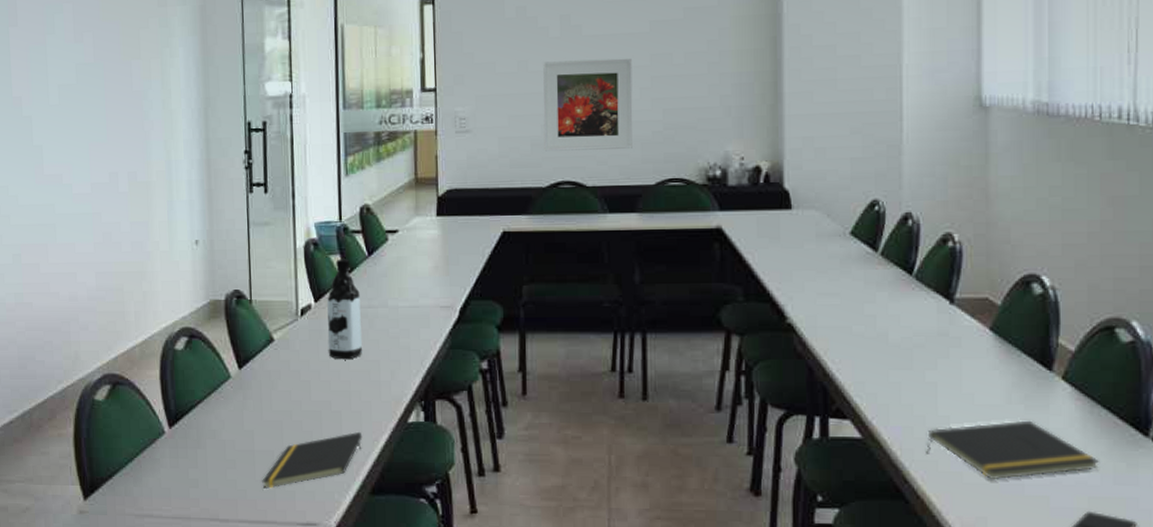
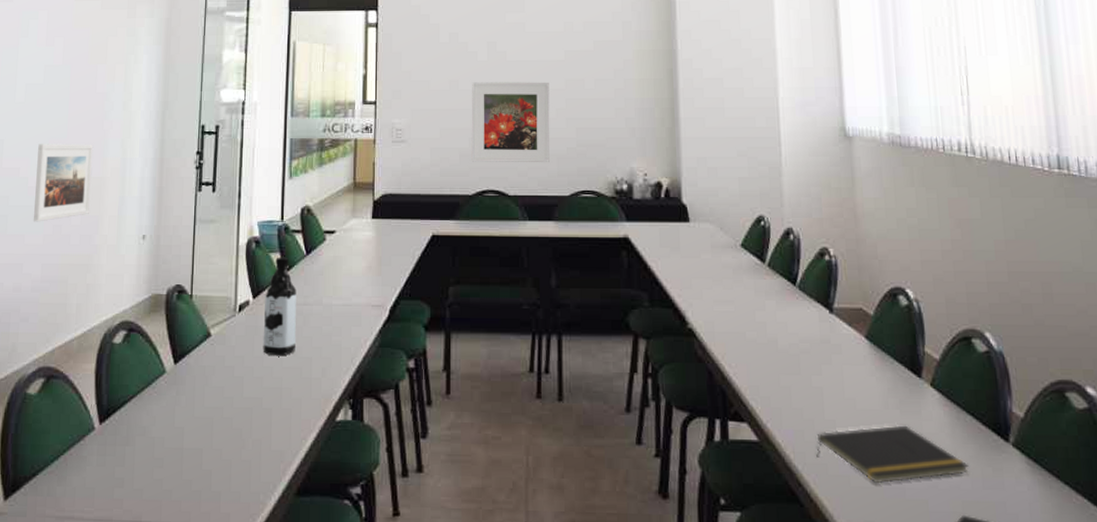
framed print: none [78,146,138,230] -> present [34,144,94,222]
notepad: present [262,431,363,489] -> none [188,429,291,489]

